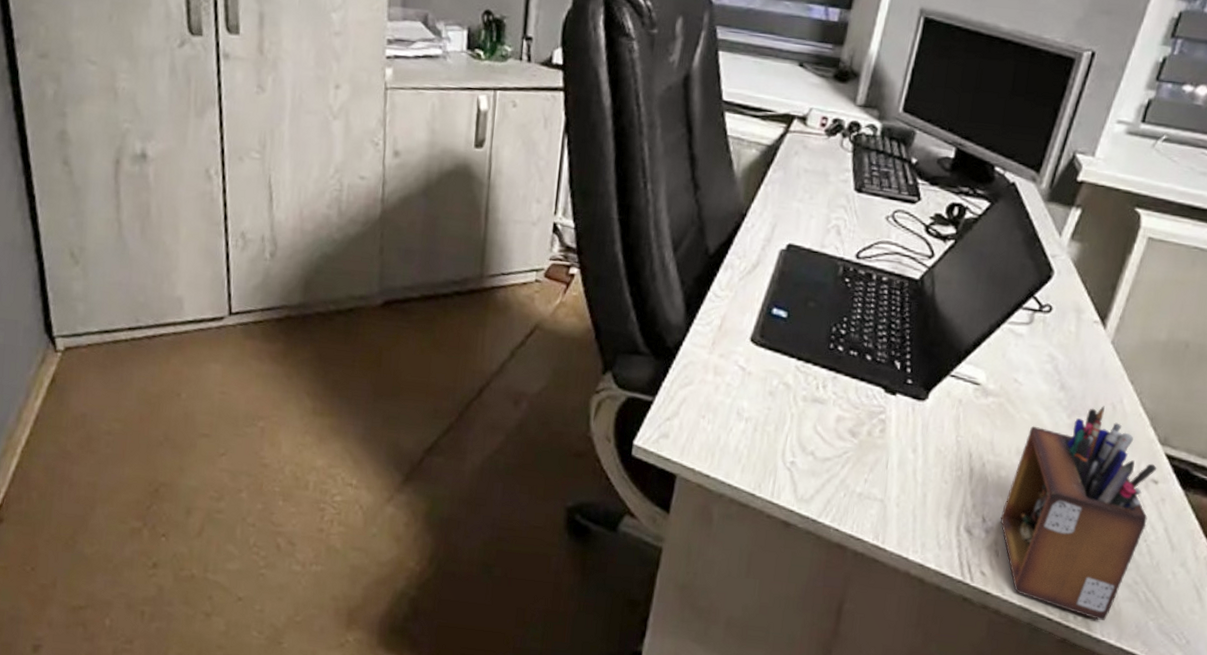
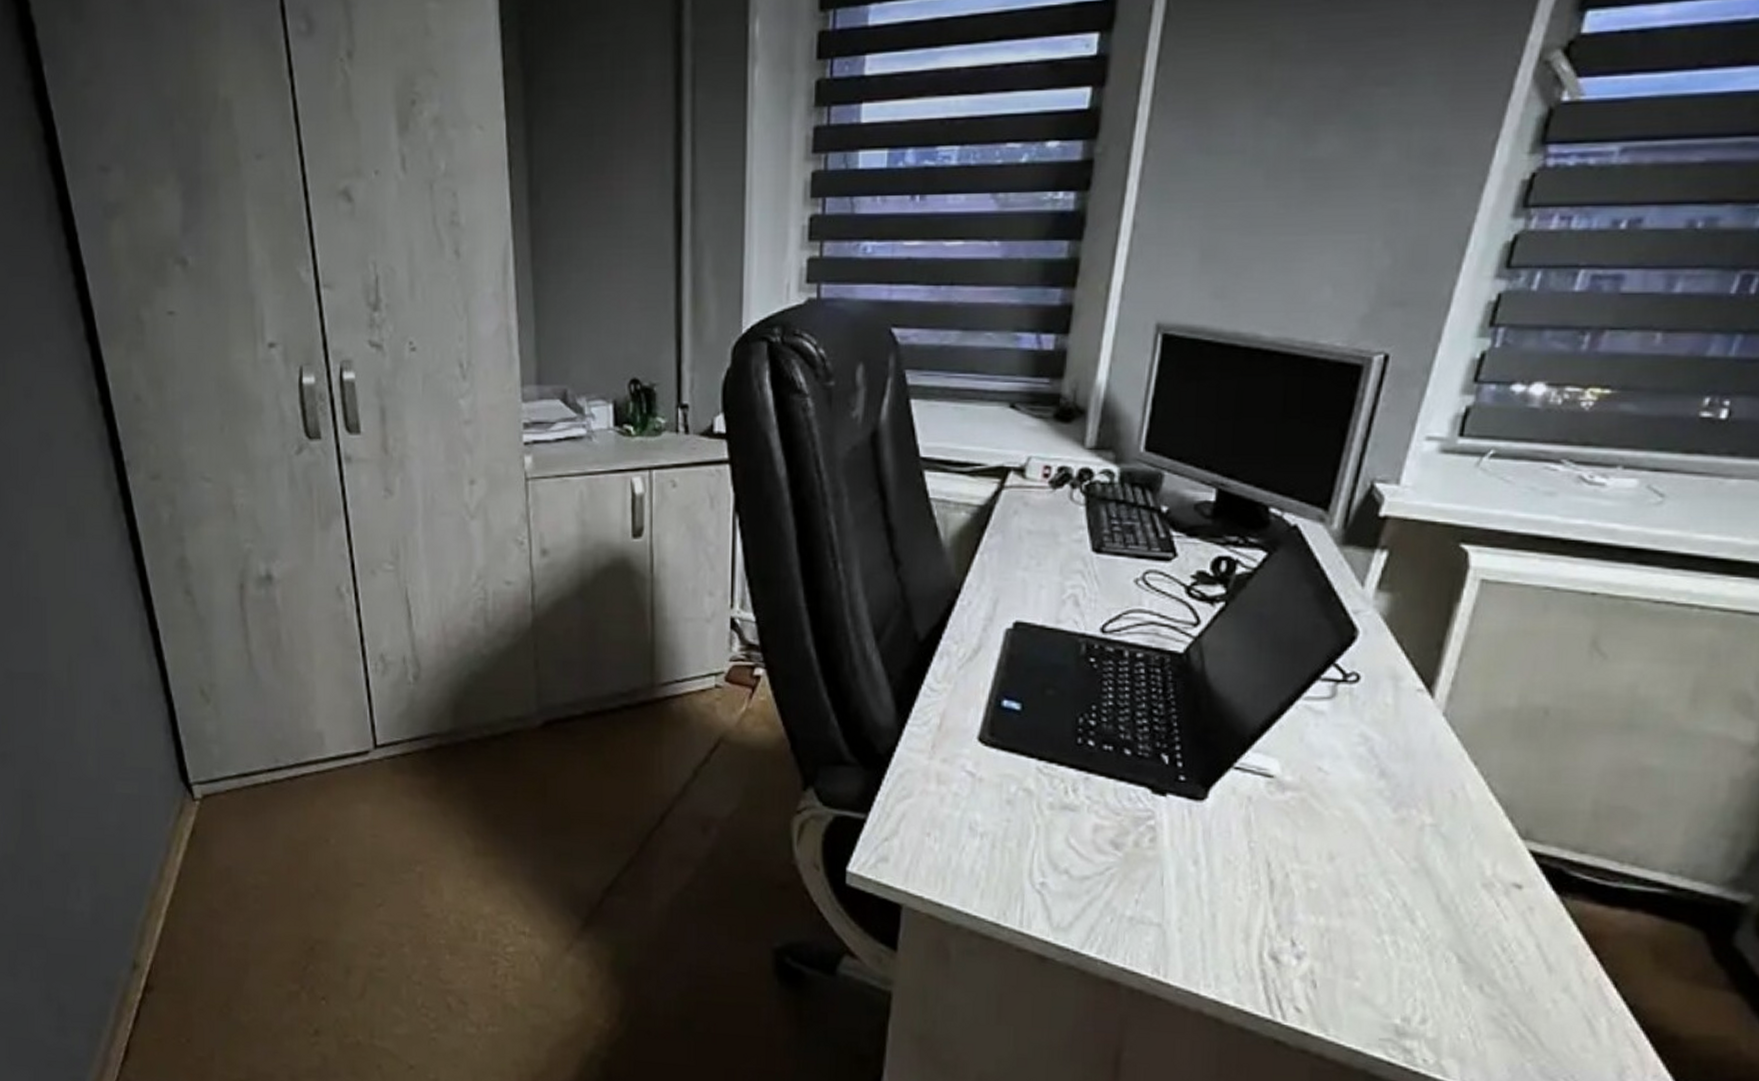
desk organizer: present [1000,406,1157,621] -> none [1314,794,1520,1065]

